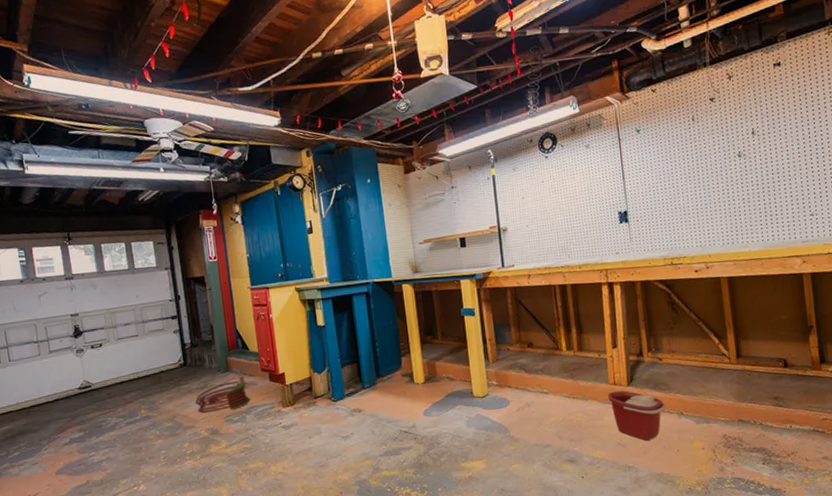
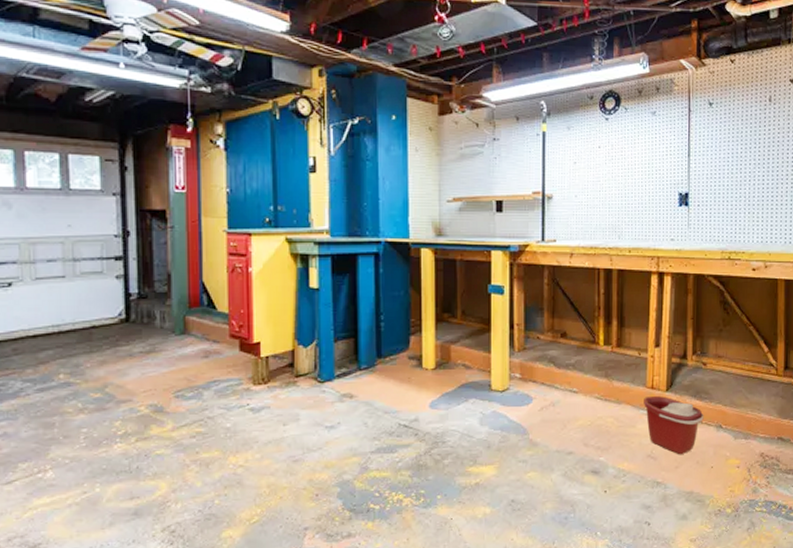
garden hose: present [194,376,251,413] -> none [135,341,212,385]

